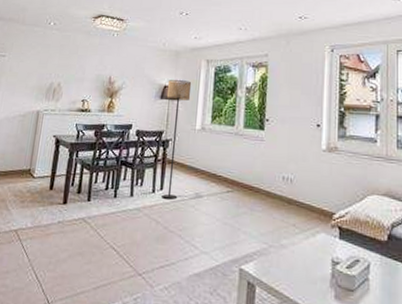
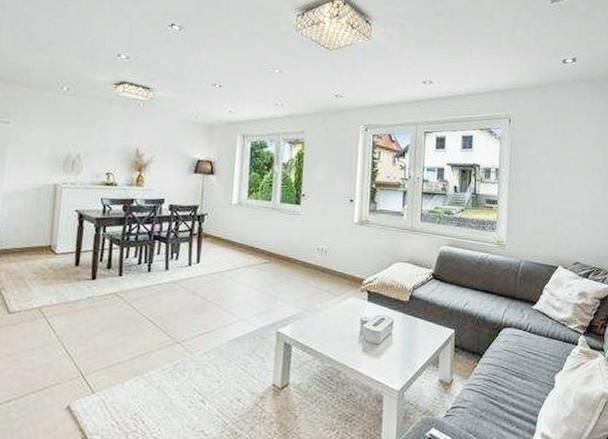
floor lamp: present [160,80,192,199] -> none [197,154,227,272]

